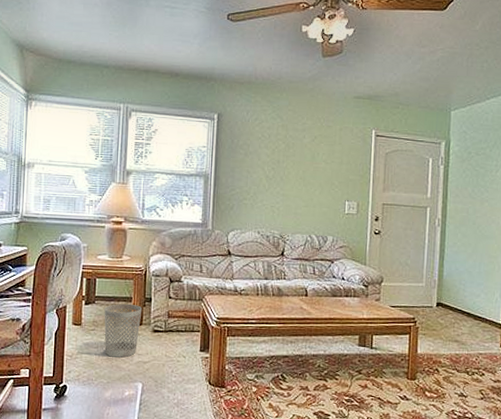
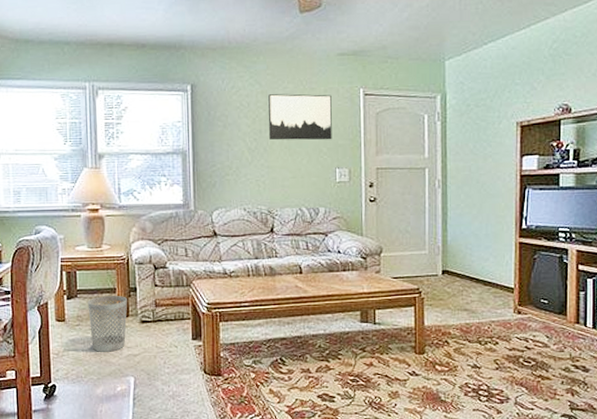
wall art: none [285,128,346,175] -> present [268,94,332,141]

